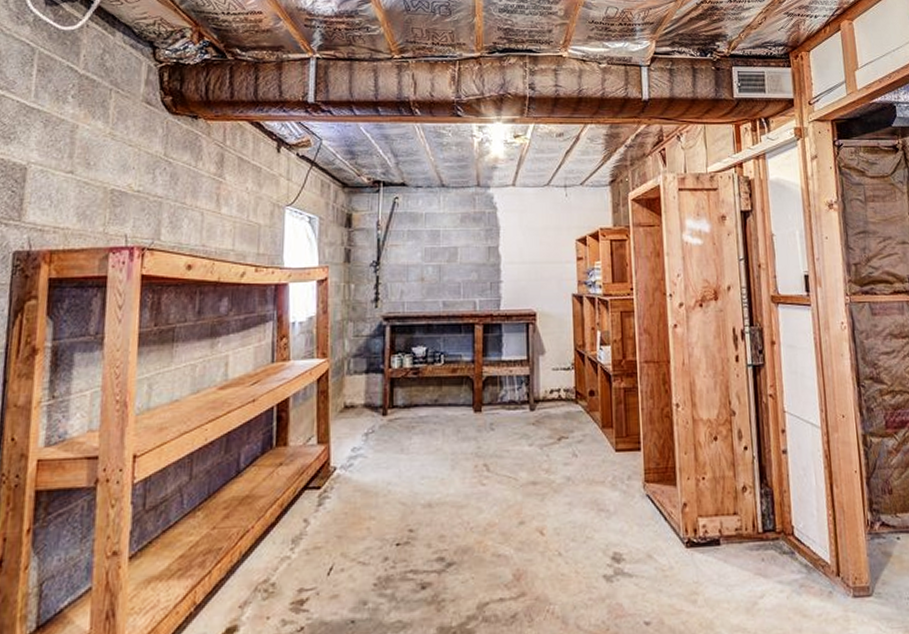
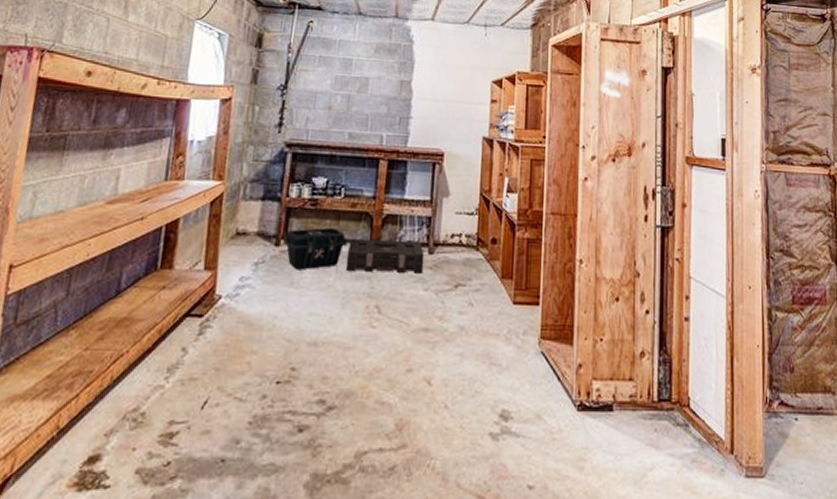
toolbox: none [390,393,451,437] -> present [283,227,348,270]
tool box: none [451,399,527,433] -> present [346,238,425,274]

